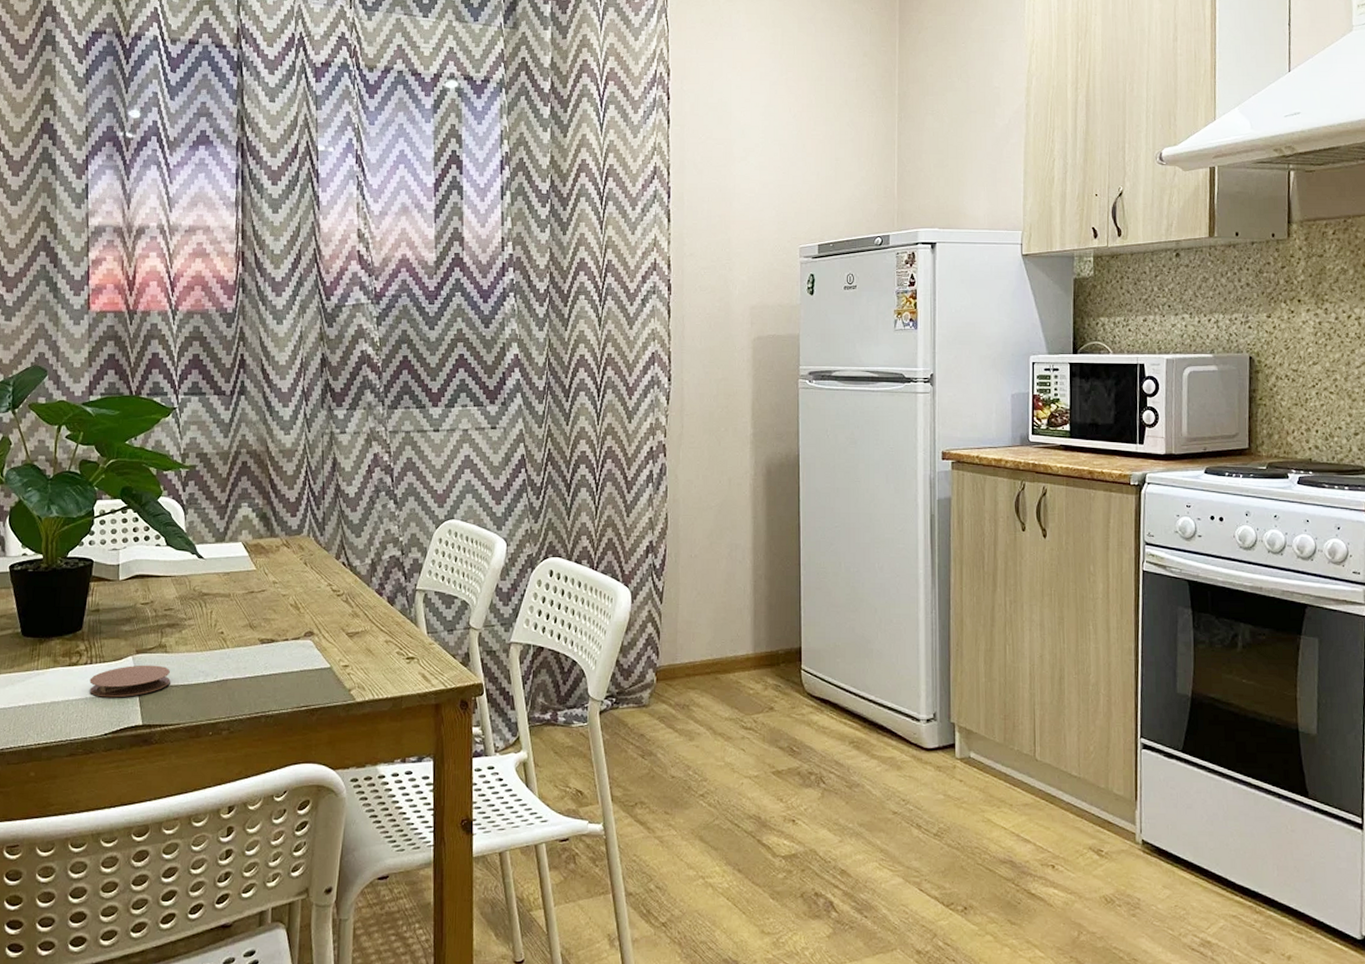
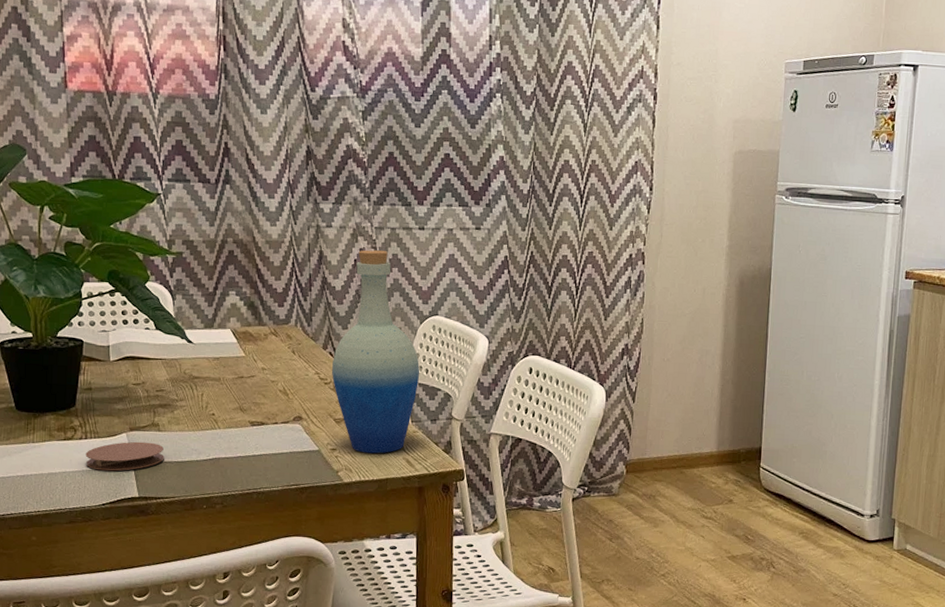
bottle: none [345,454,436,669] -> present [332,250,420,454]

